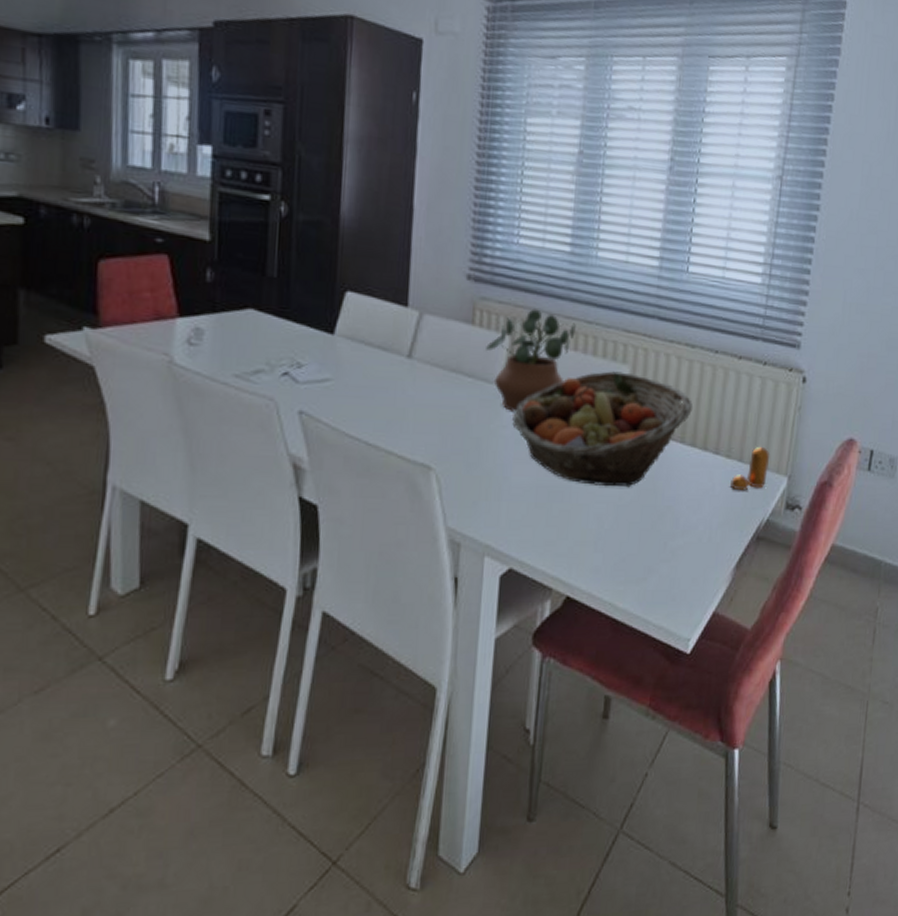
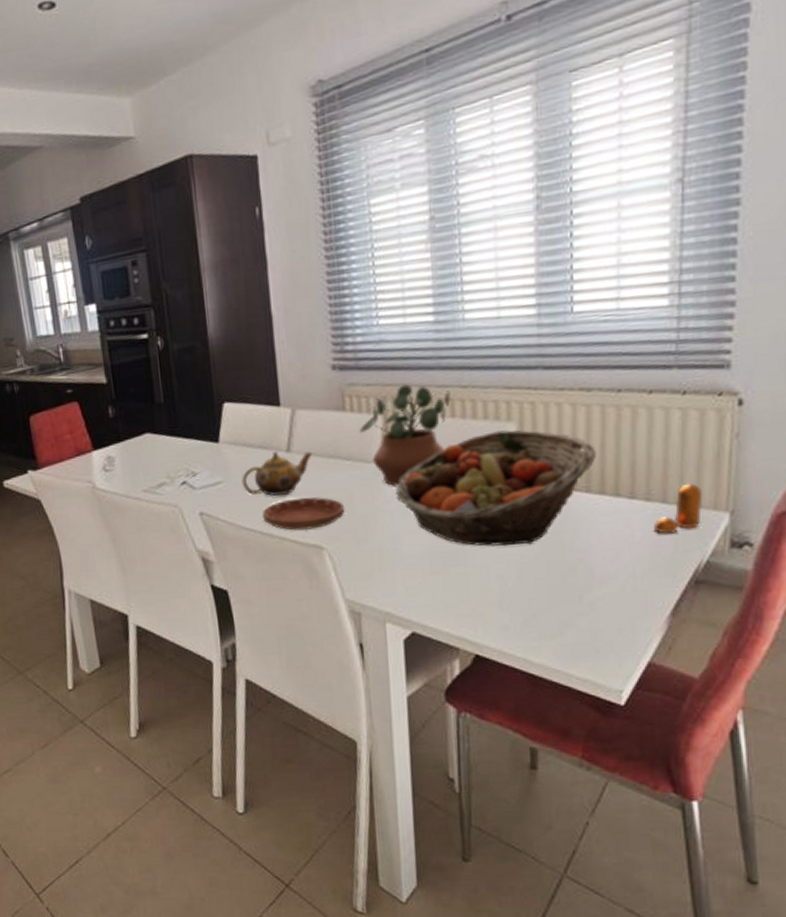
teapot: none [353,354,435,404] -> present [242,451,313,496]
saucer: none [371,409,460,446] -> present [262,497,345,531]

